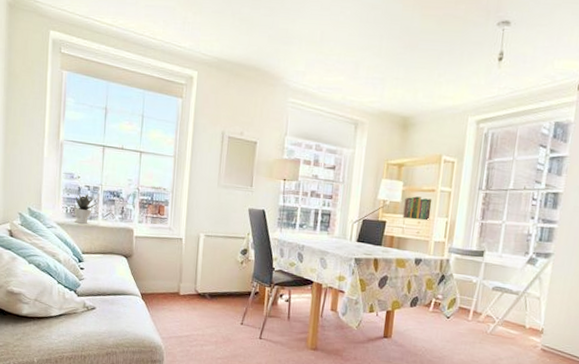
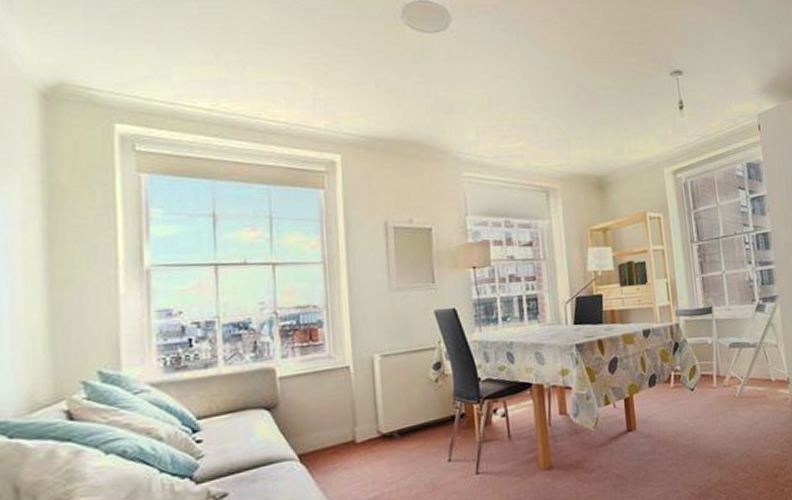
potted plant: present [74,193,98,224] -> none [177,333,215,377]

